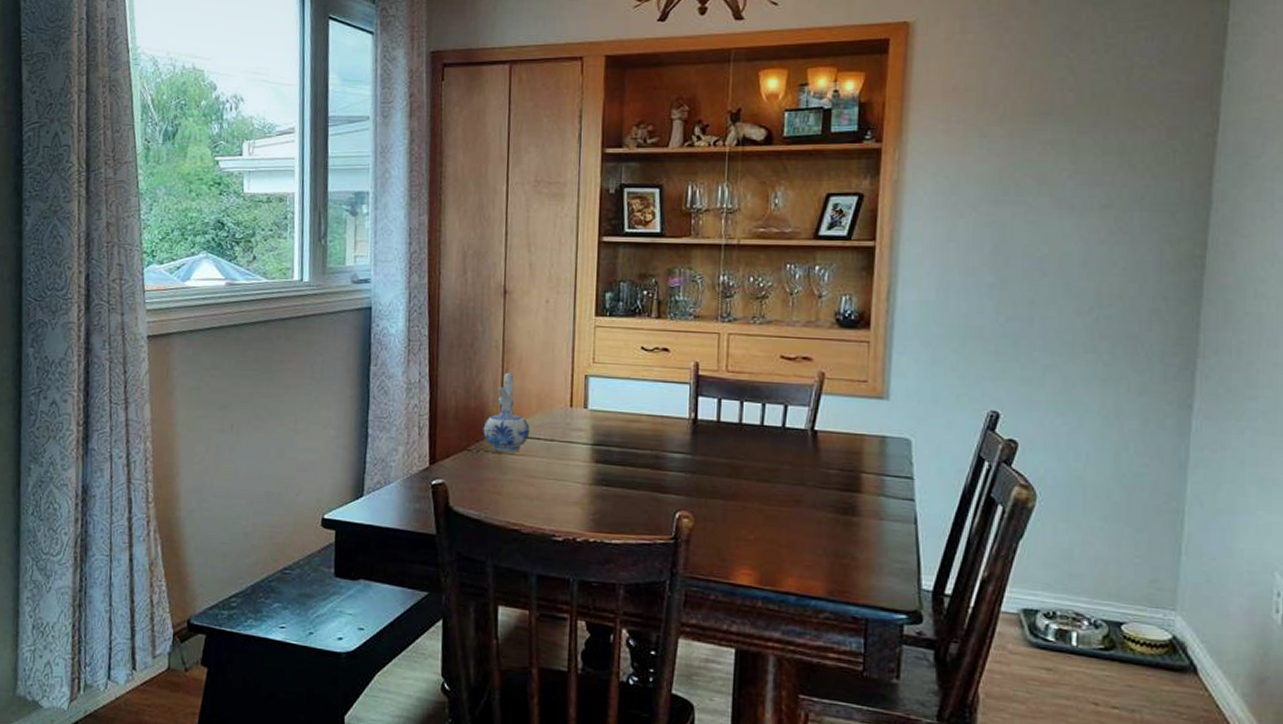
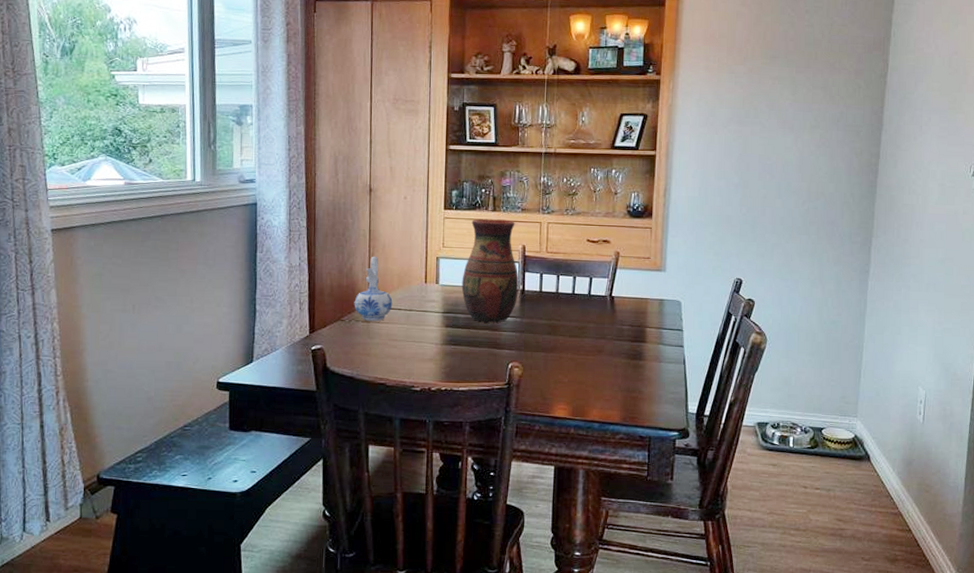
vase: none [616,328,690,460] -> present [461,218,519,324]

